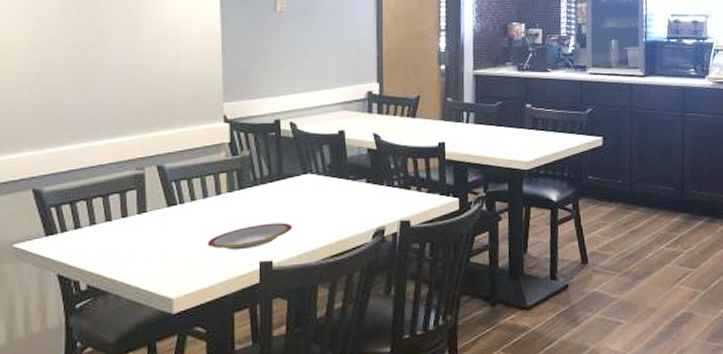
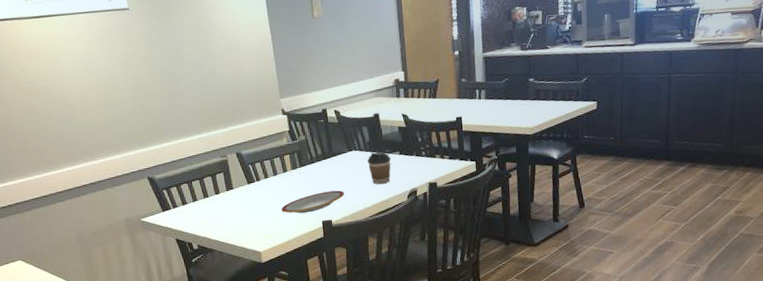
coffee cup: none [326,177,355,218] -> present [367,152,391,184]

